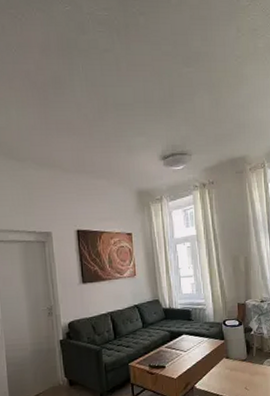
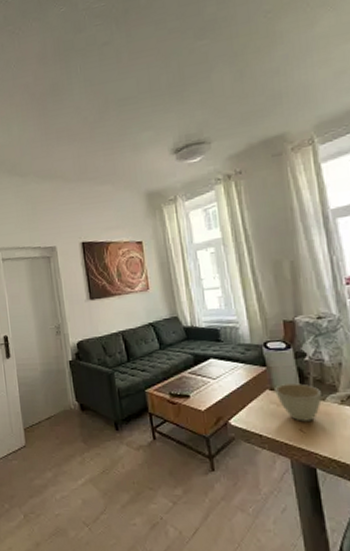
cup: none [229,352,261,382] -> present [275,383,322,422]

